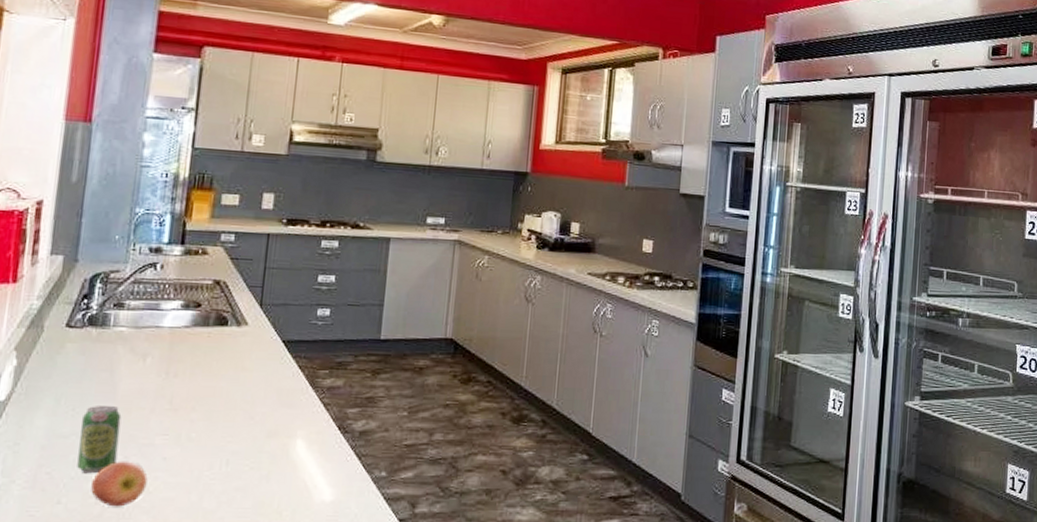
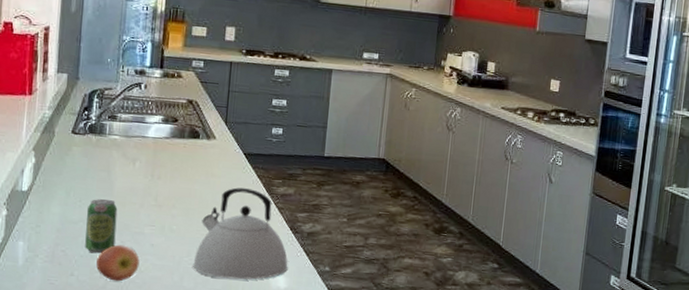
kettle: none [216,382,335,495] -> present [193,187,288,280]

